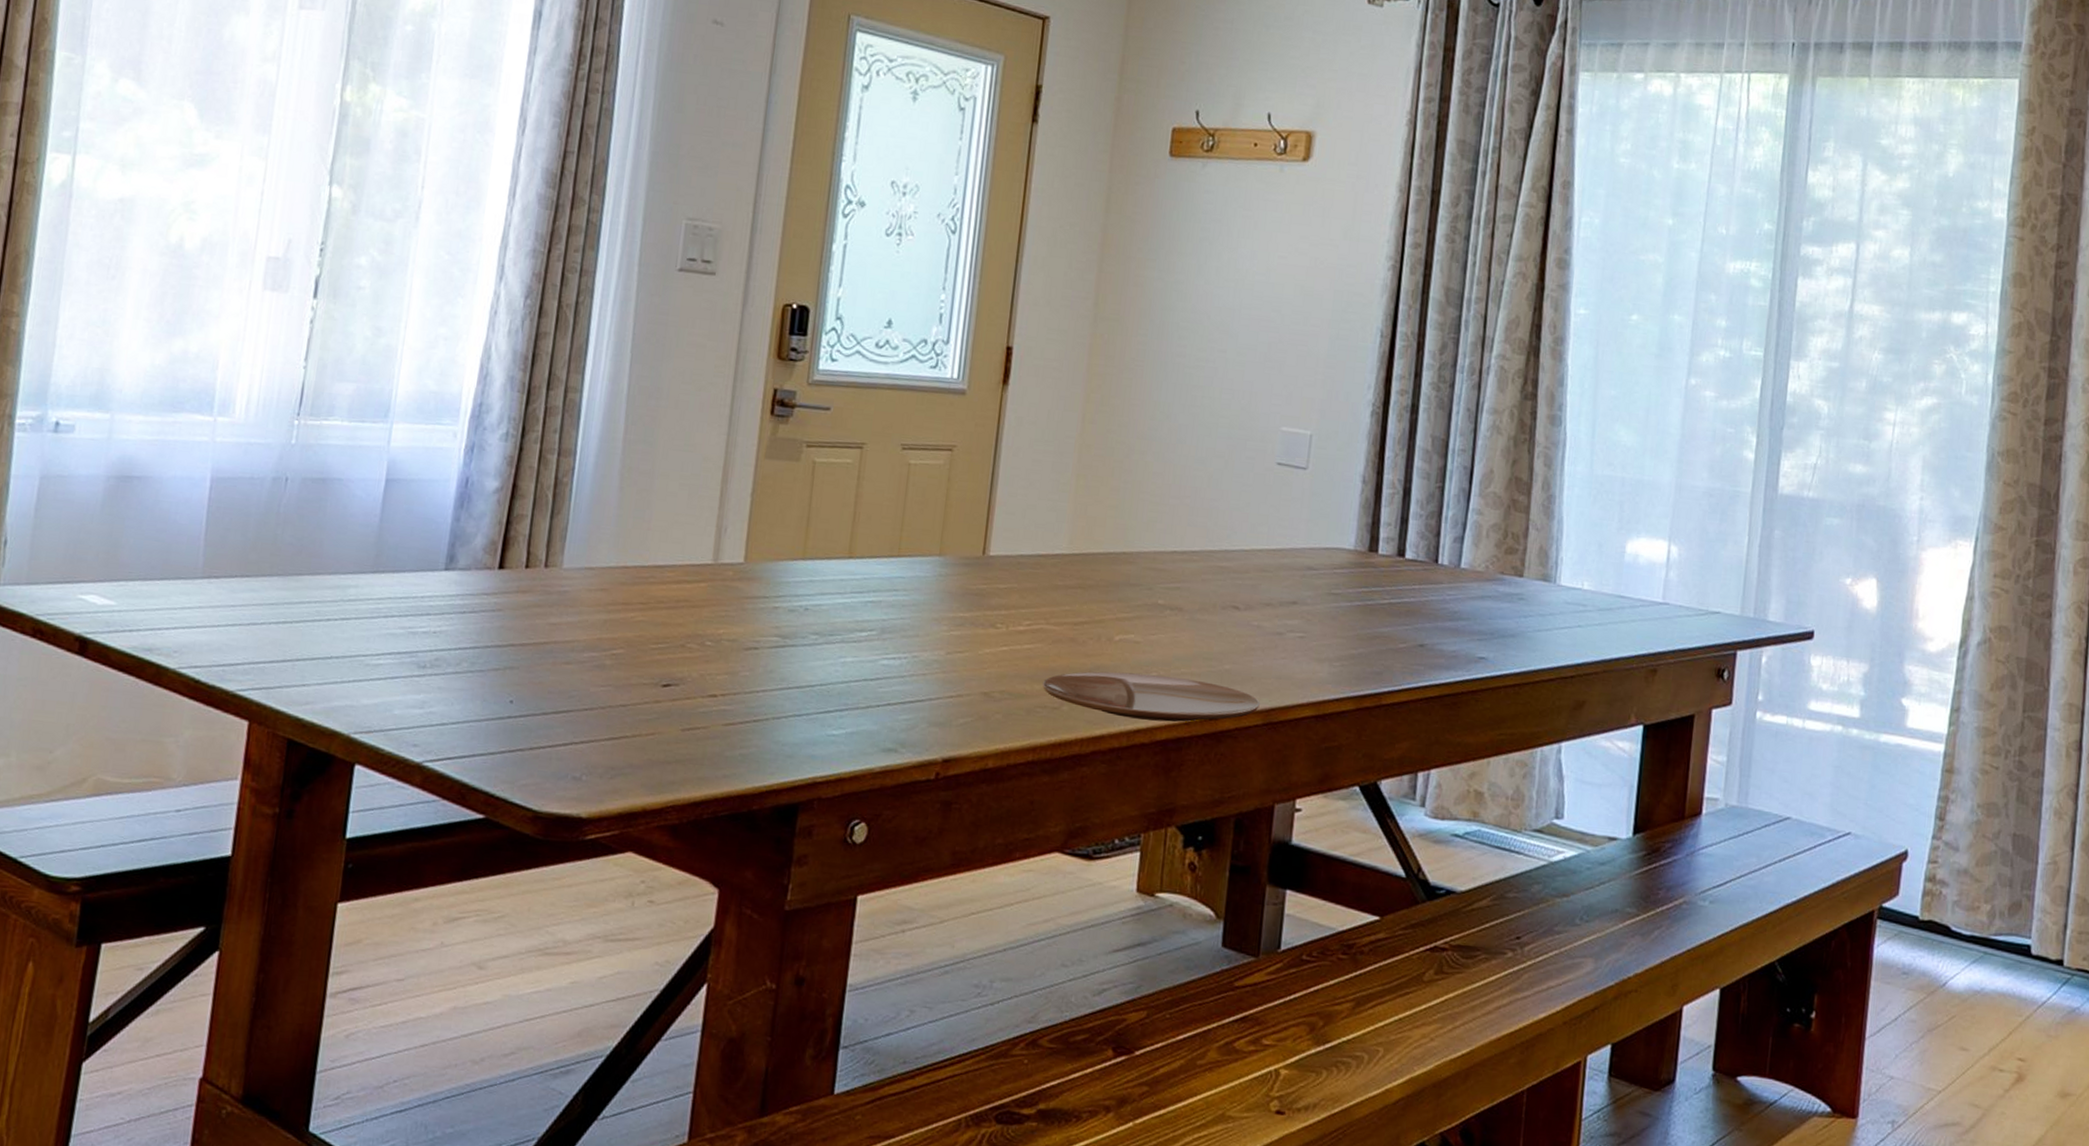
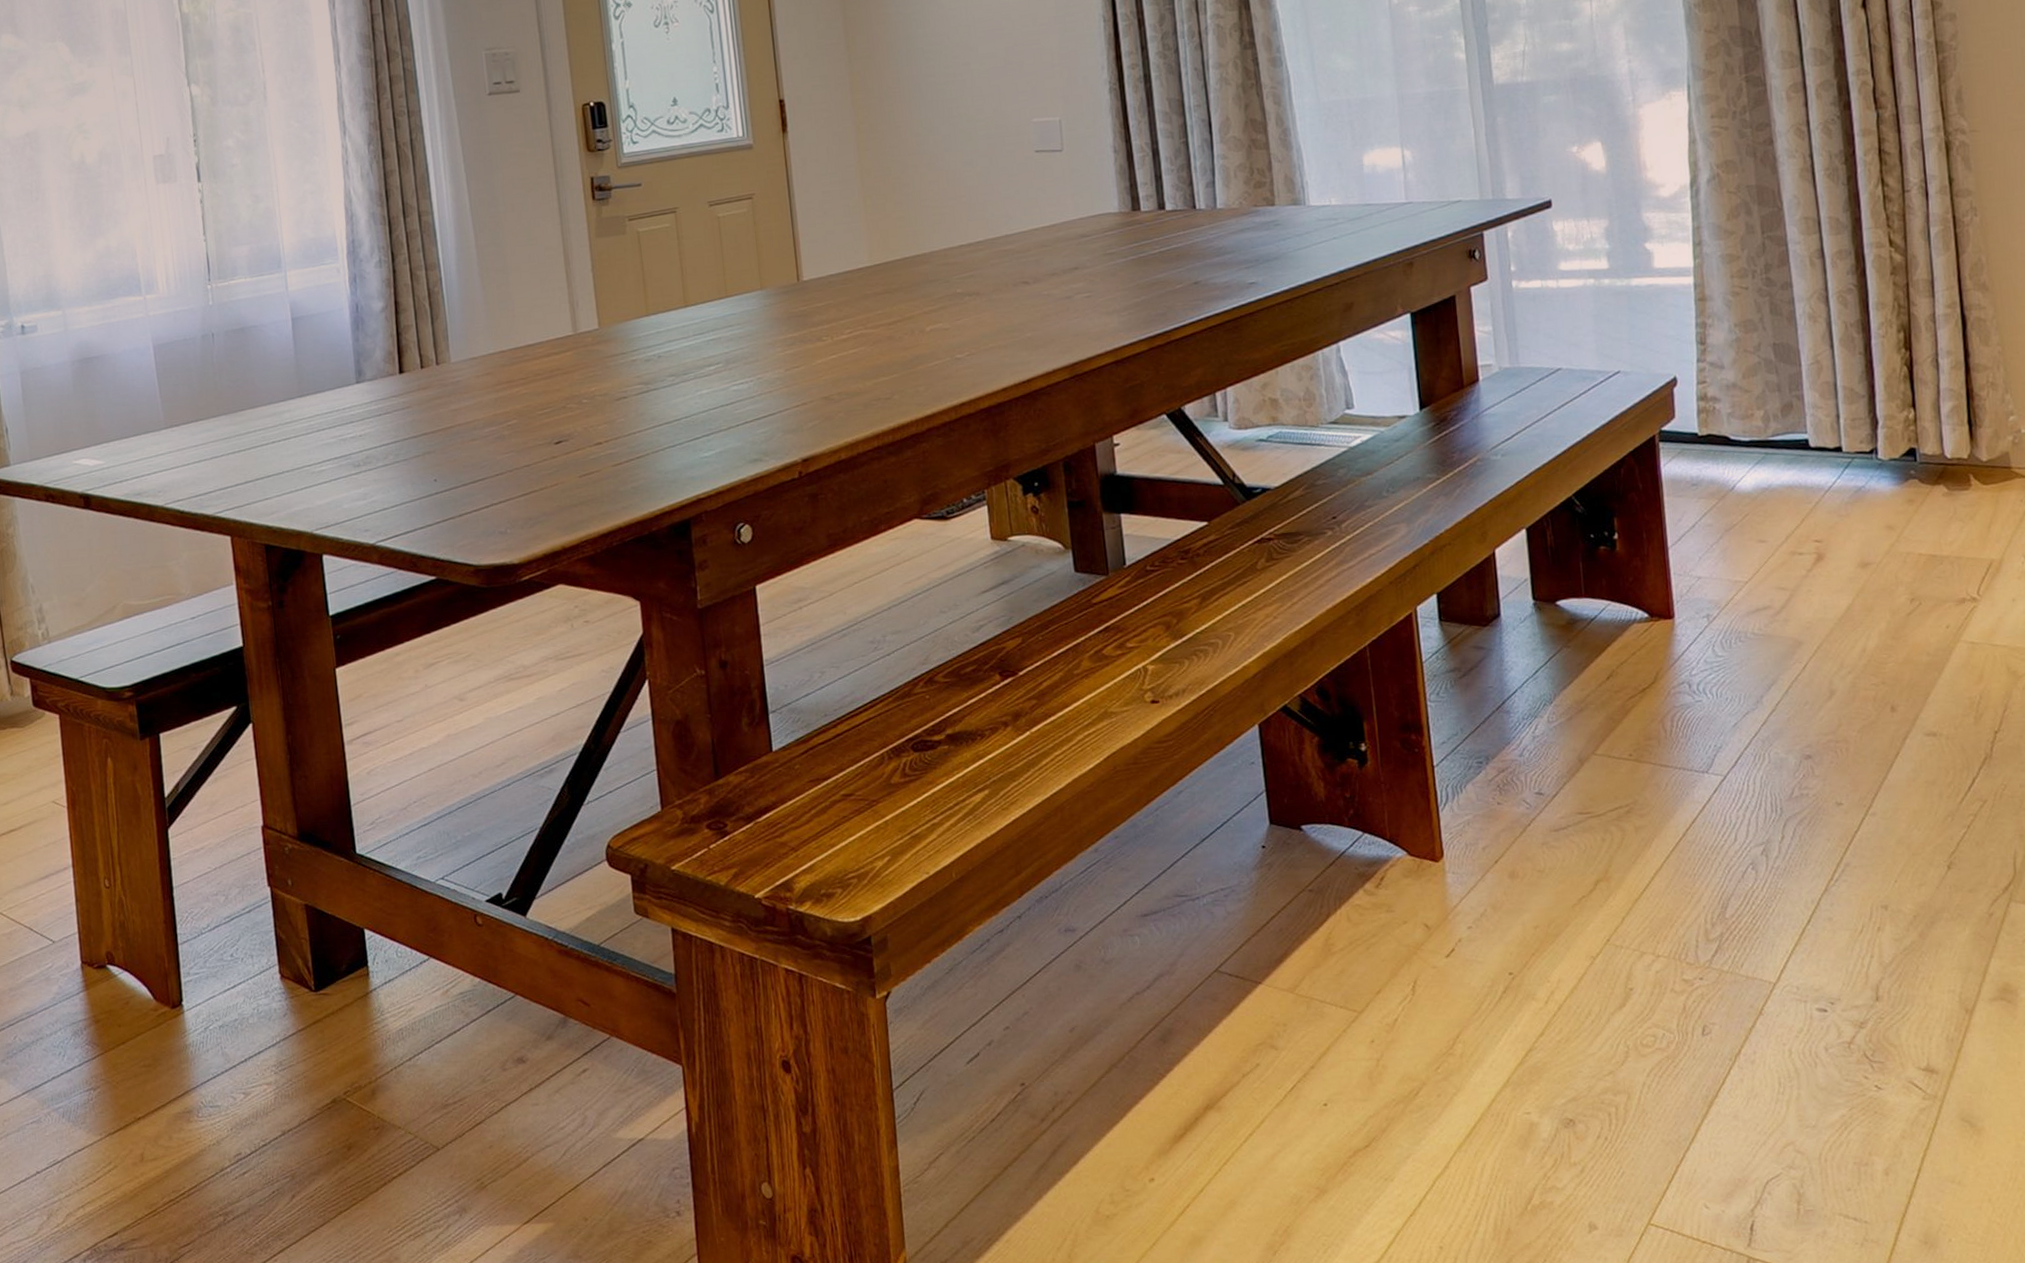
plate: present [1042,671,1260,722] -> none [872,351,1064,395]

